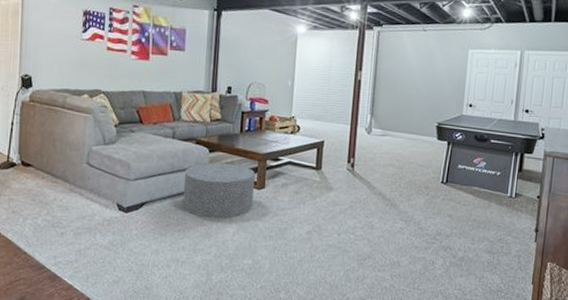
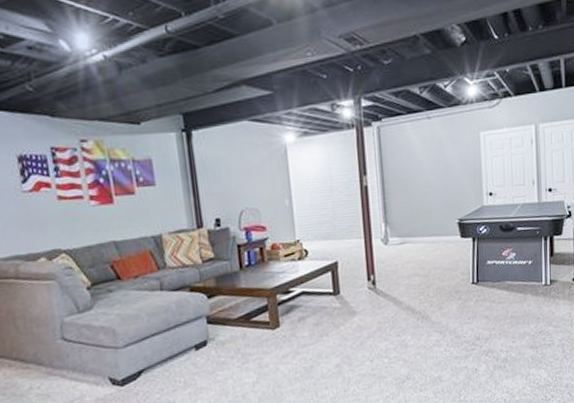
ottoman: present [183,163,255,219] -> none [183,306,270,373]

